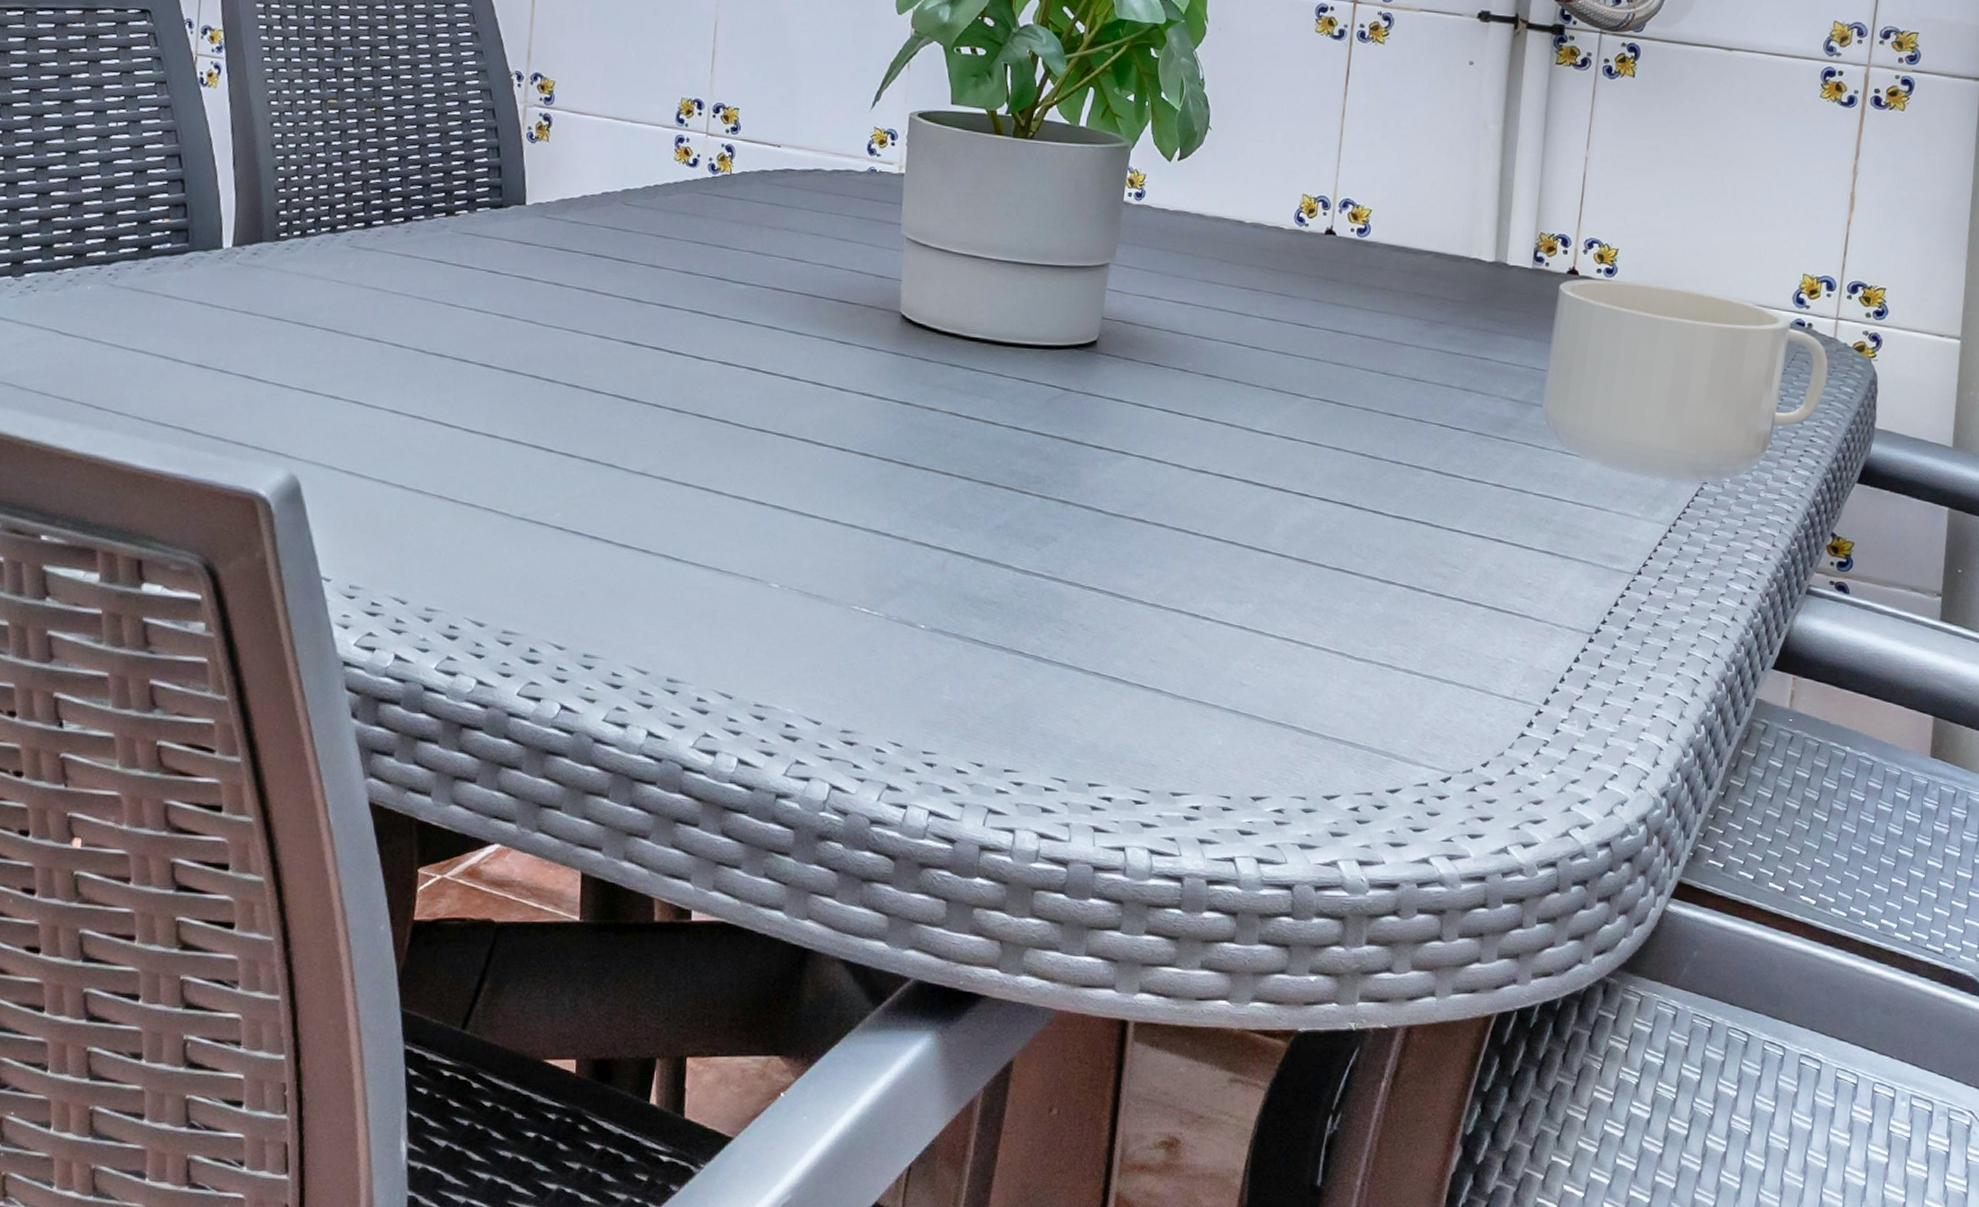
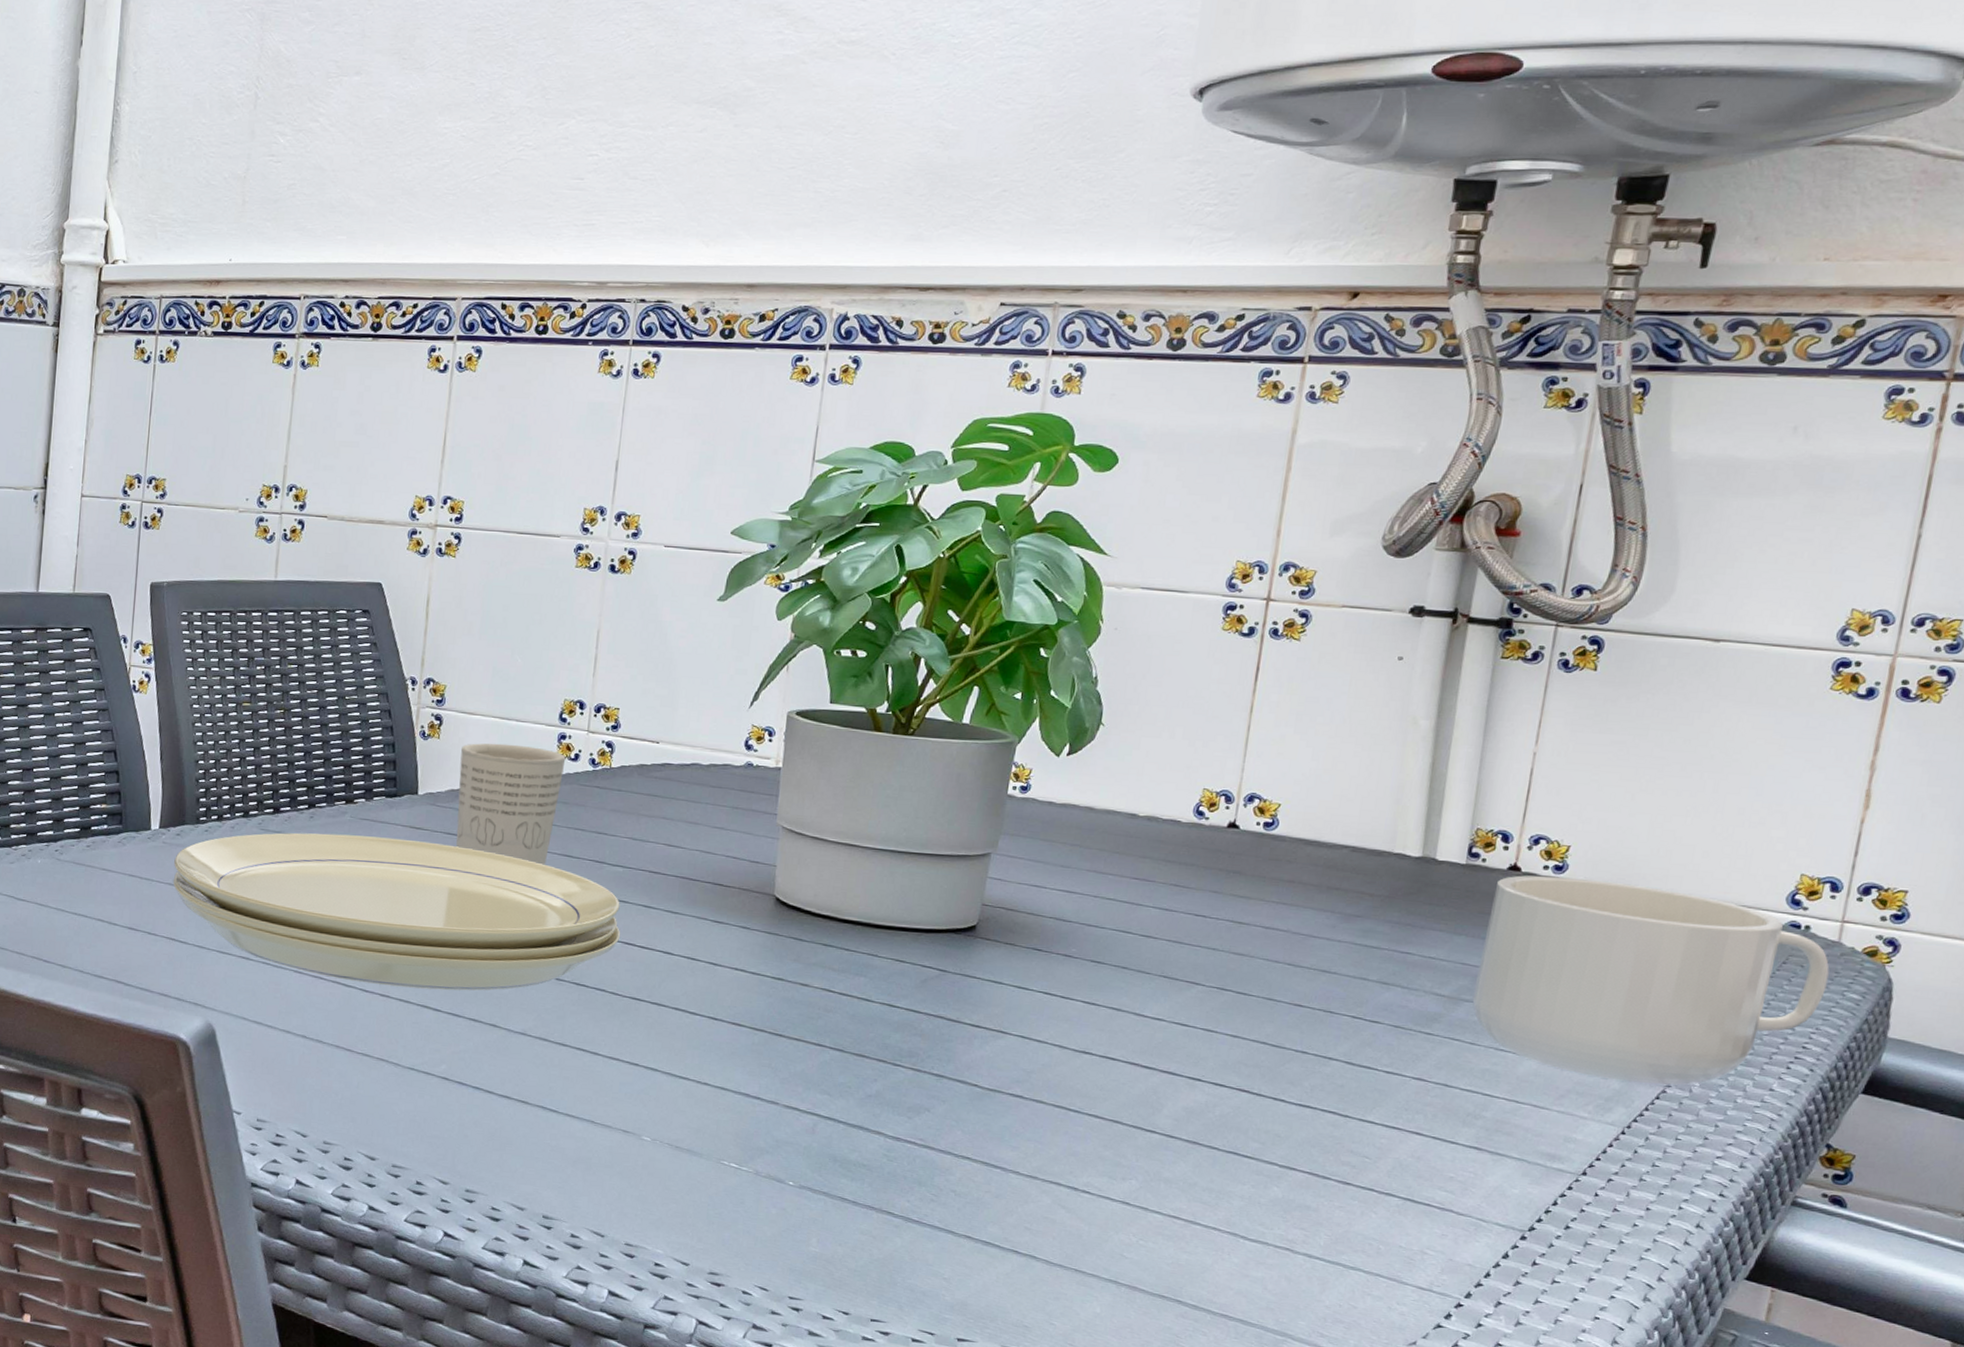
plate: none [249,250,745,428] -> present [172,832,621,991]
cup: none [568,146,684,283] -> present [456,743,566,865]

